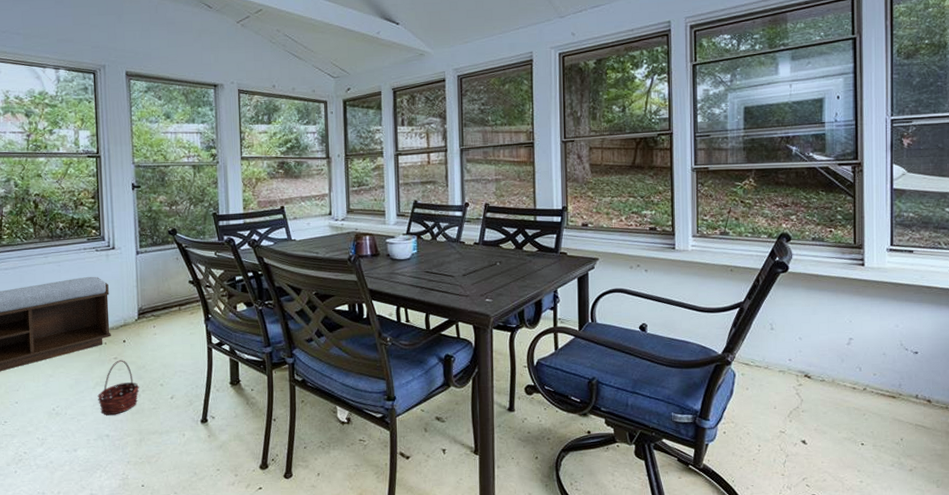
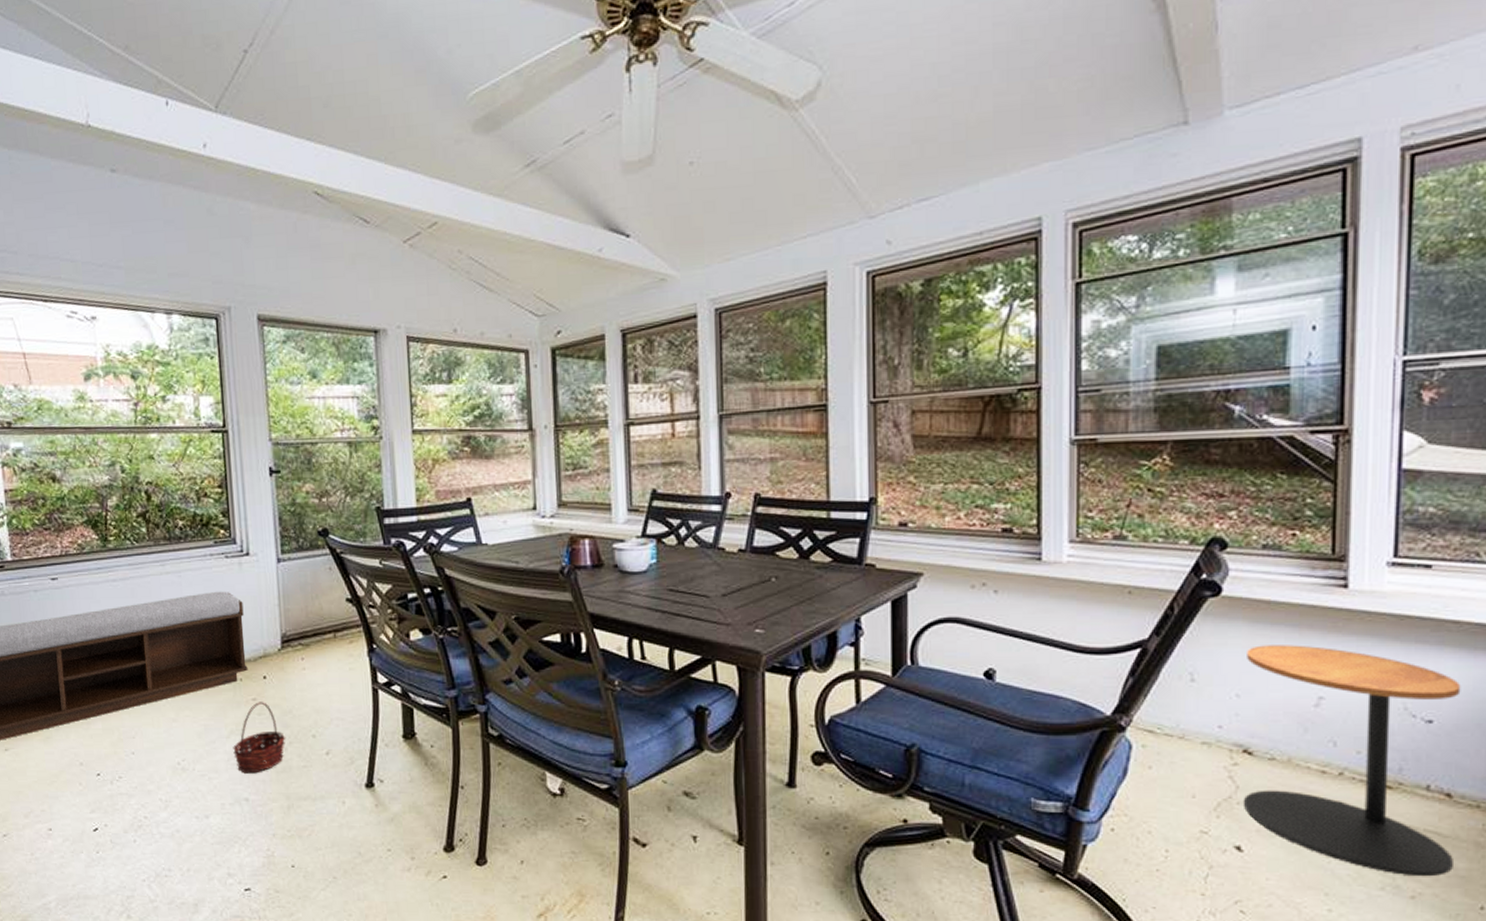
side table: none [805,304,934,456] -> present [1243,645,1461,877]

